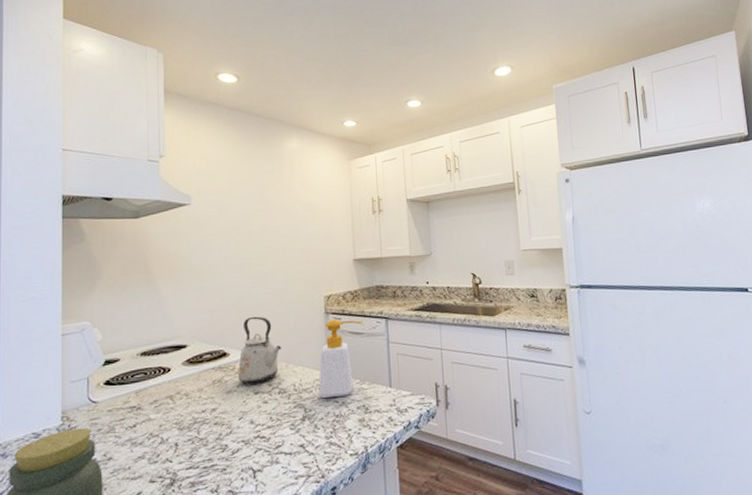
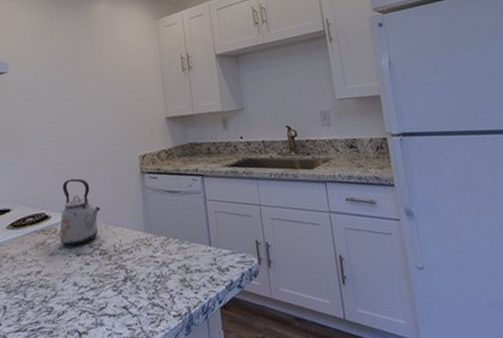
soap bottle: present [319,319,363,398] -> none [138,179,179,258]

